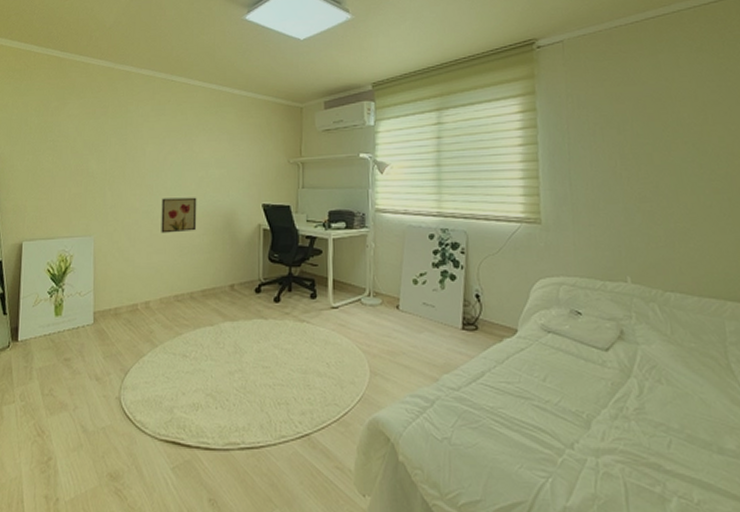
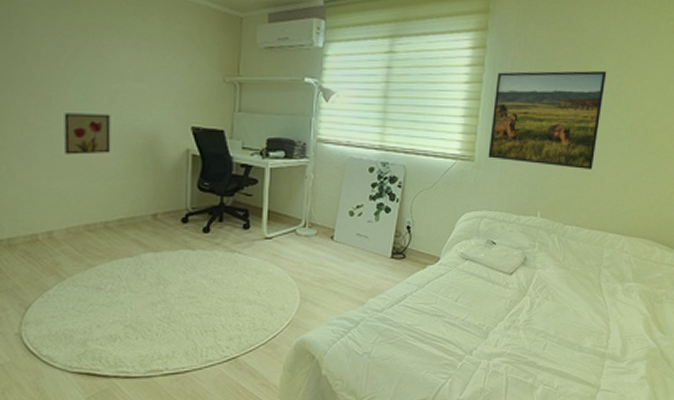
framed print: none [553,120,687,227] -> present [488,70,607,169]

